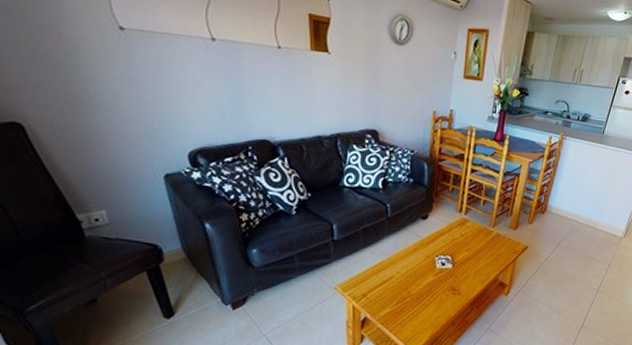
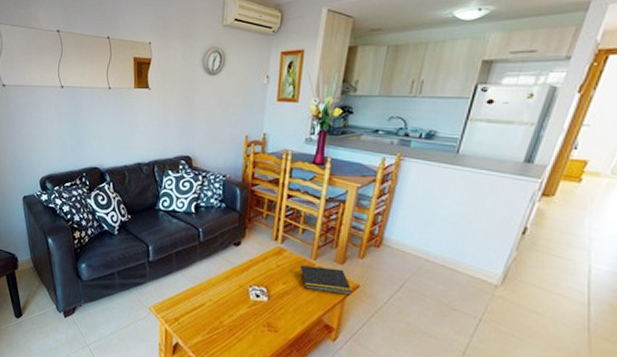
notepad: none [479,233,523,254] -> present [298,265,353,294]

